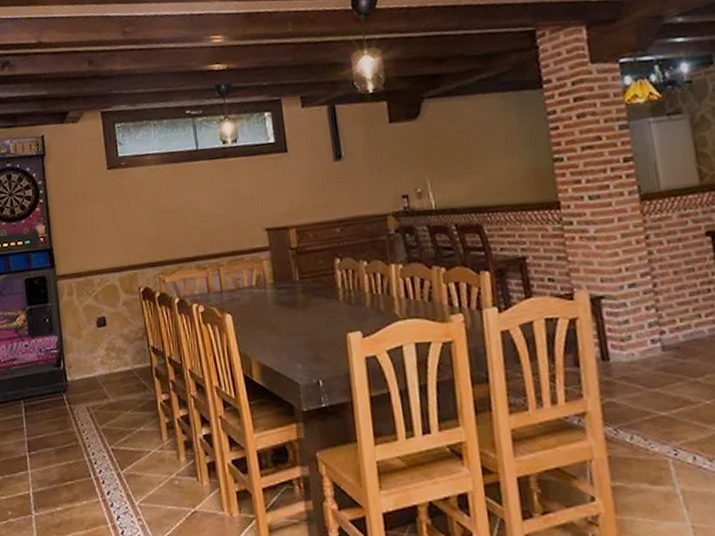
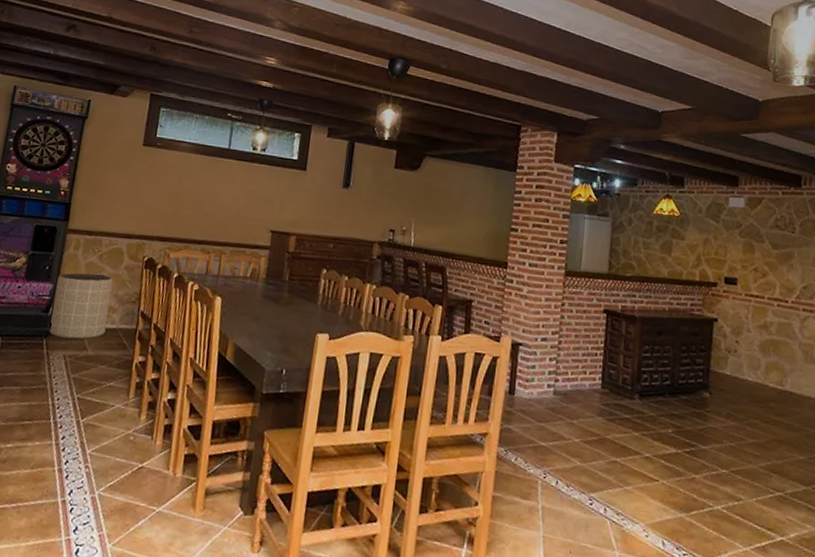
trash can: none [60,316,121,390] -> present [49,272,114,339]

